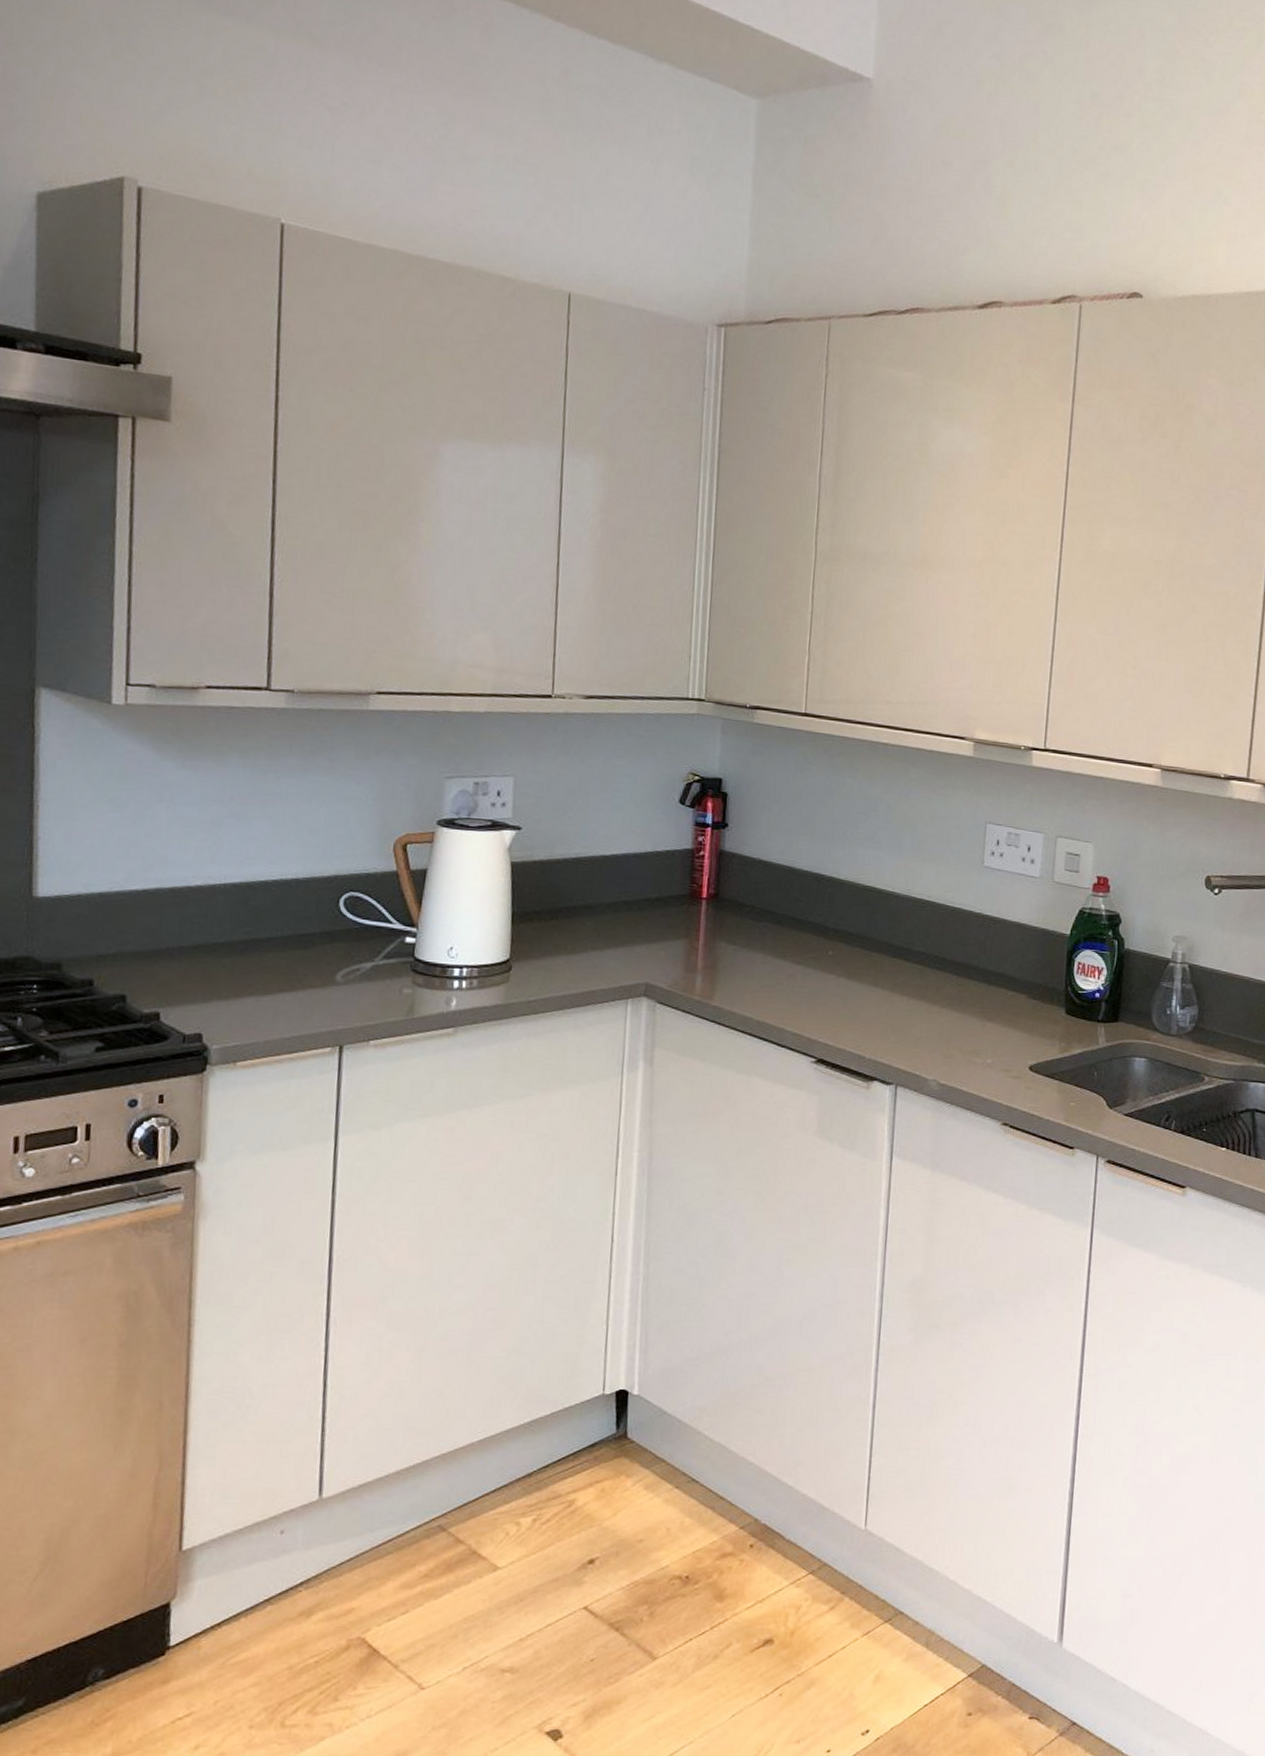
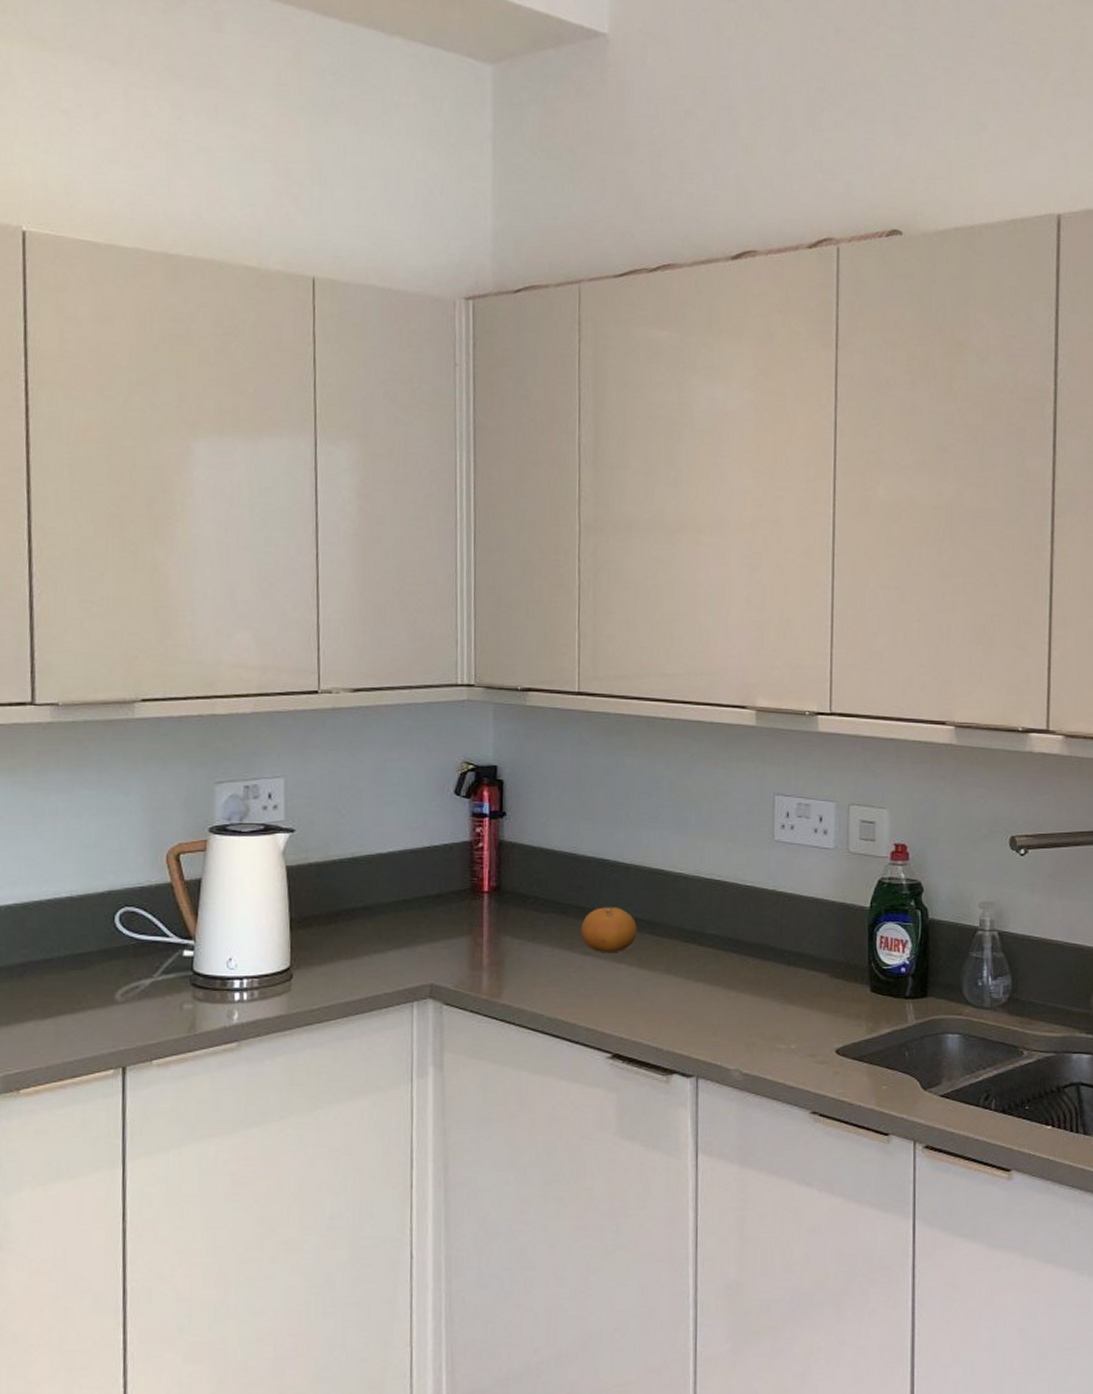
fruit: none [793,919,848,964] -> present [581,907,637,953]

